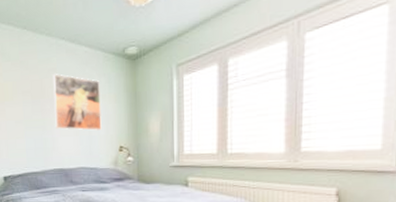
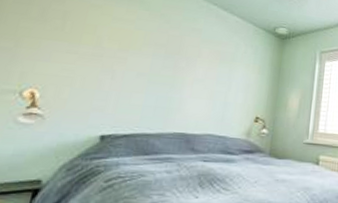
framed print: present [52,74,102,130] -> none [187,34,246,98]

